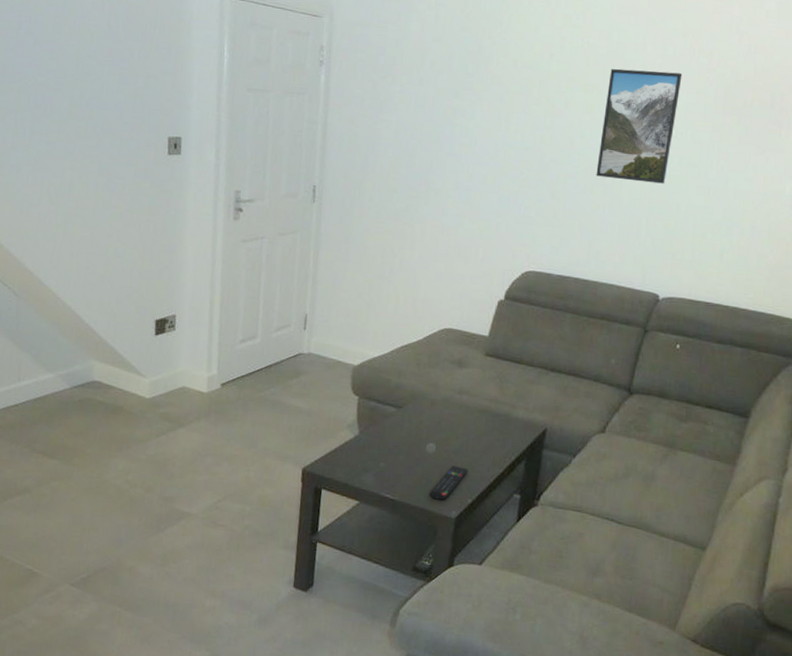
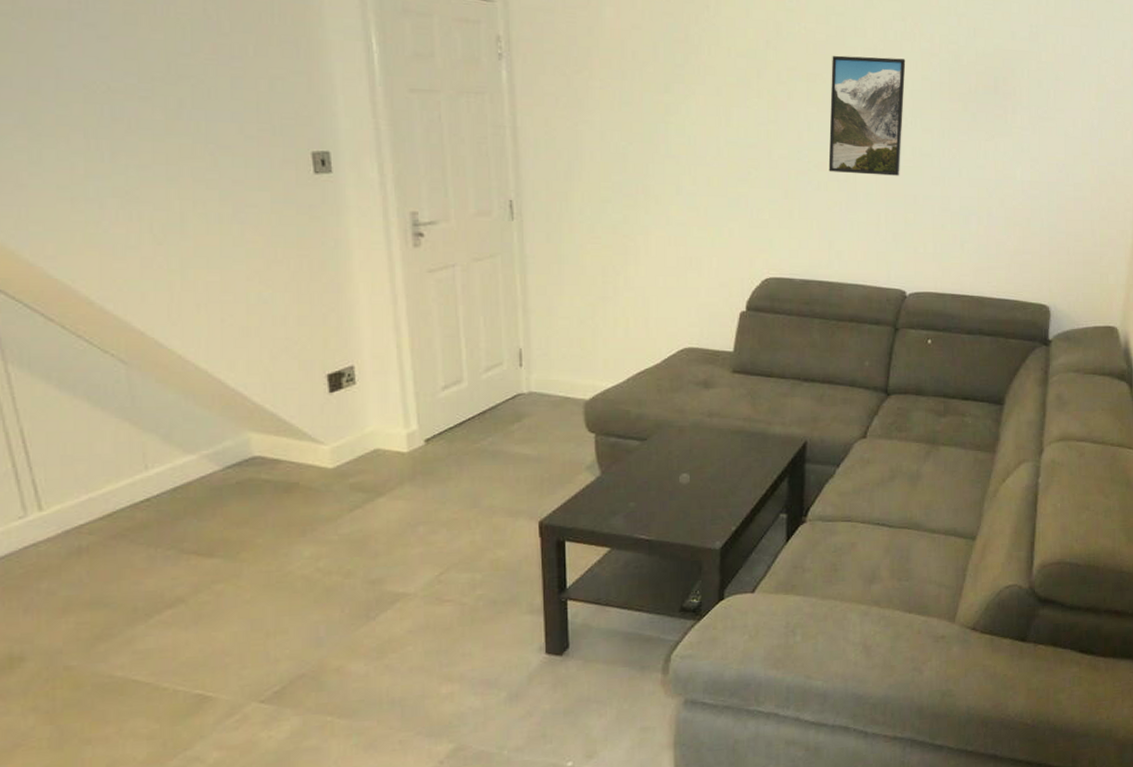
remote control: present [429,466,469,500] -> none [689,494,729,533]

